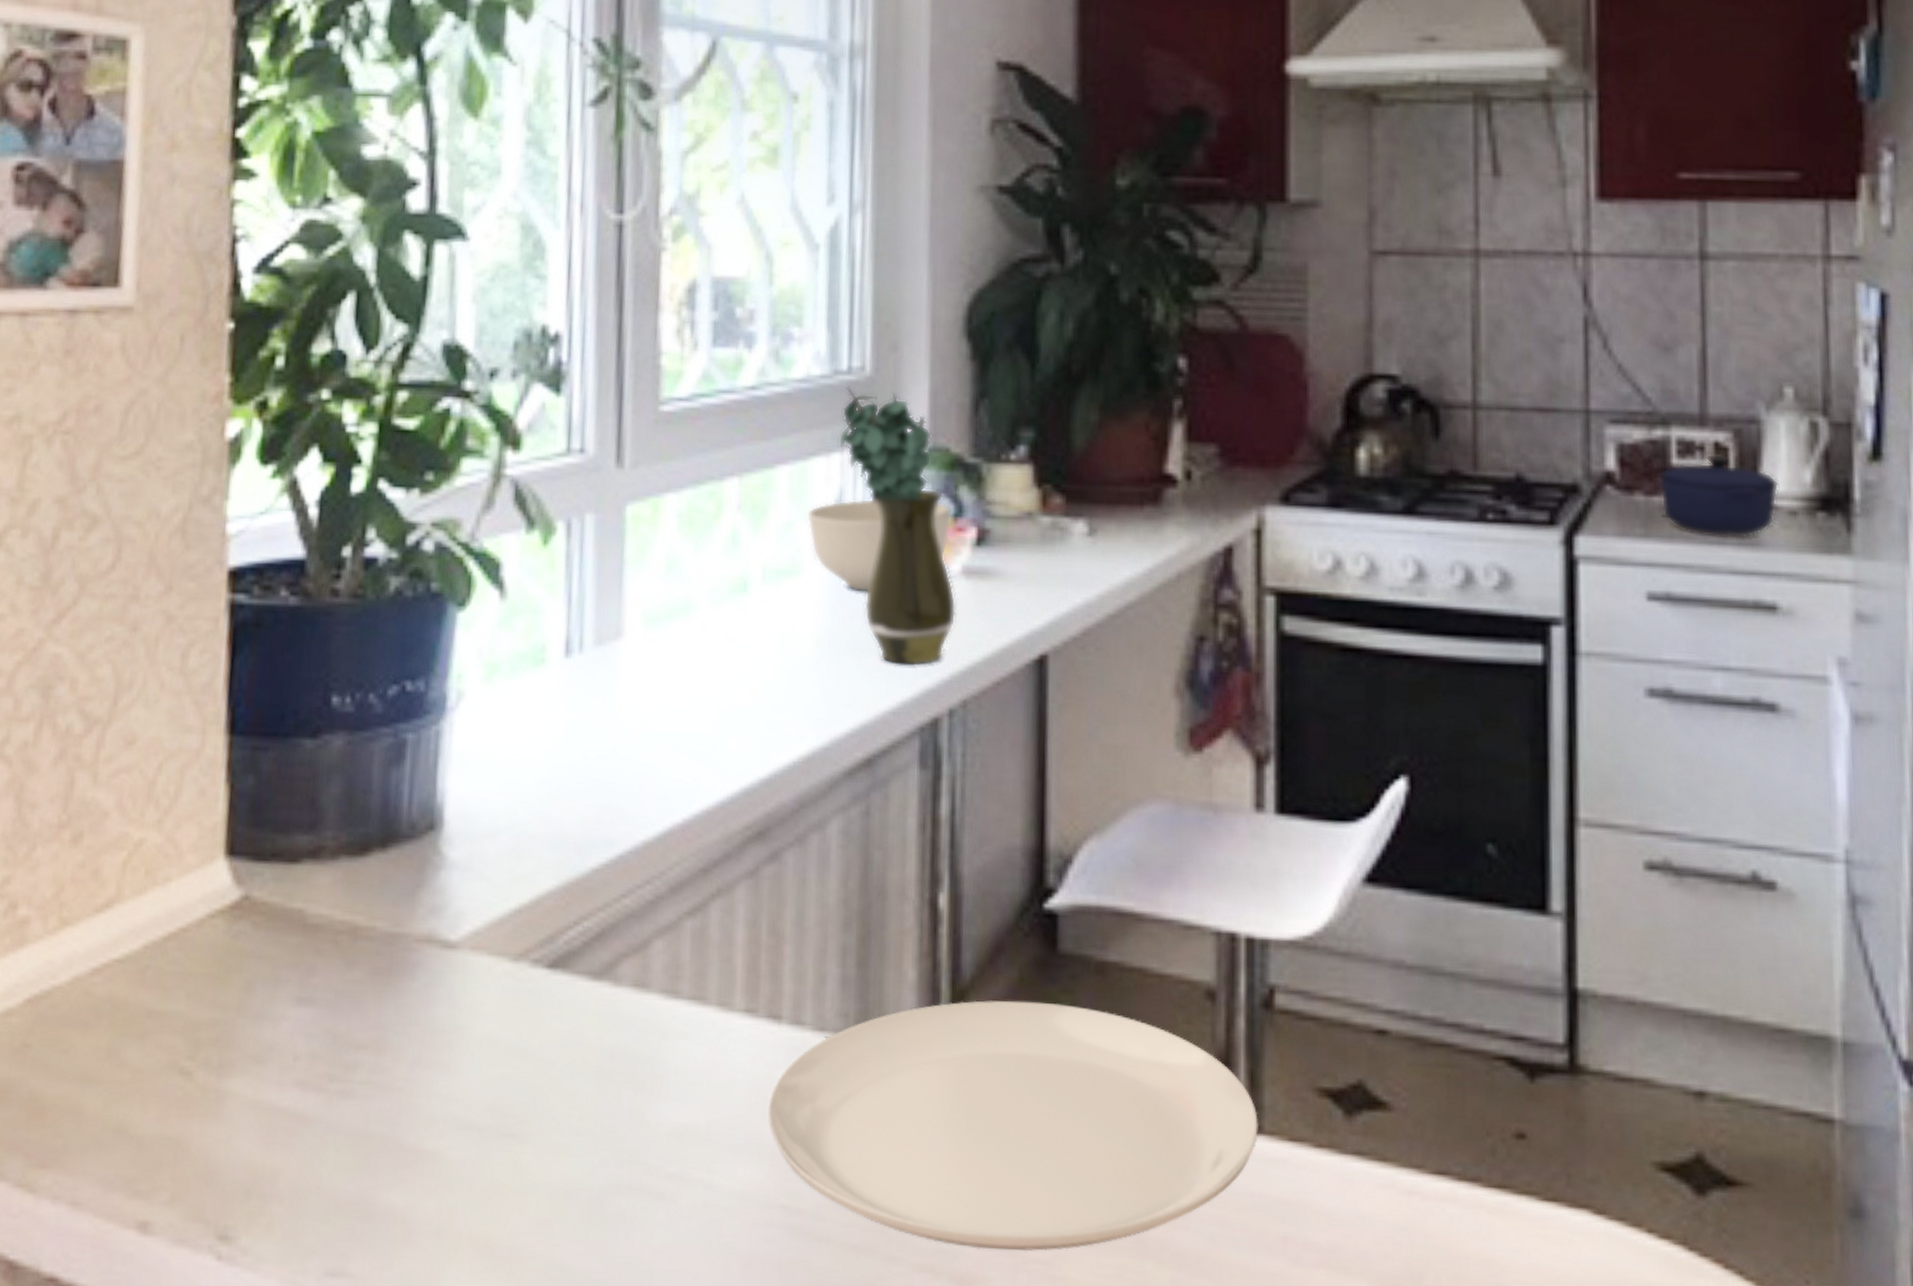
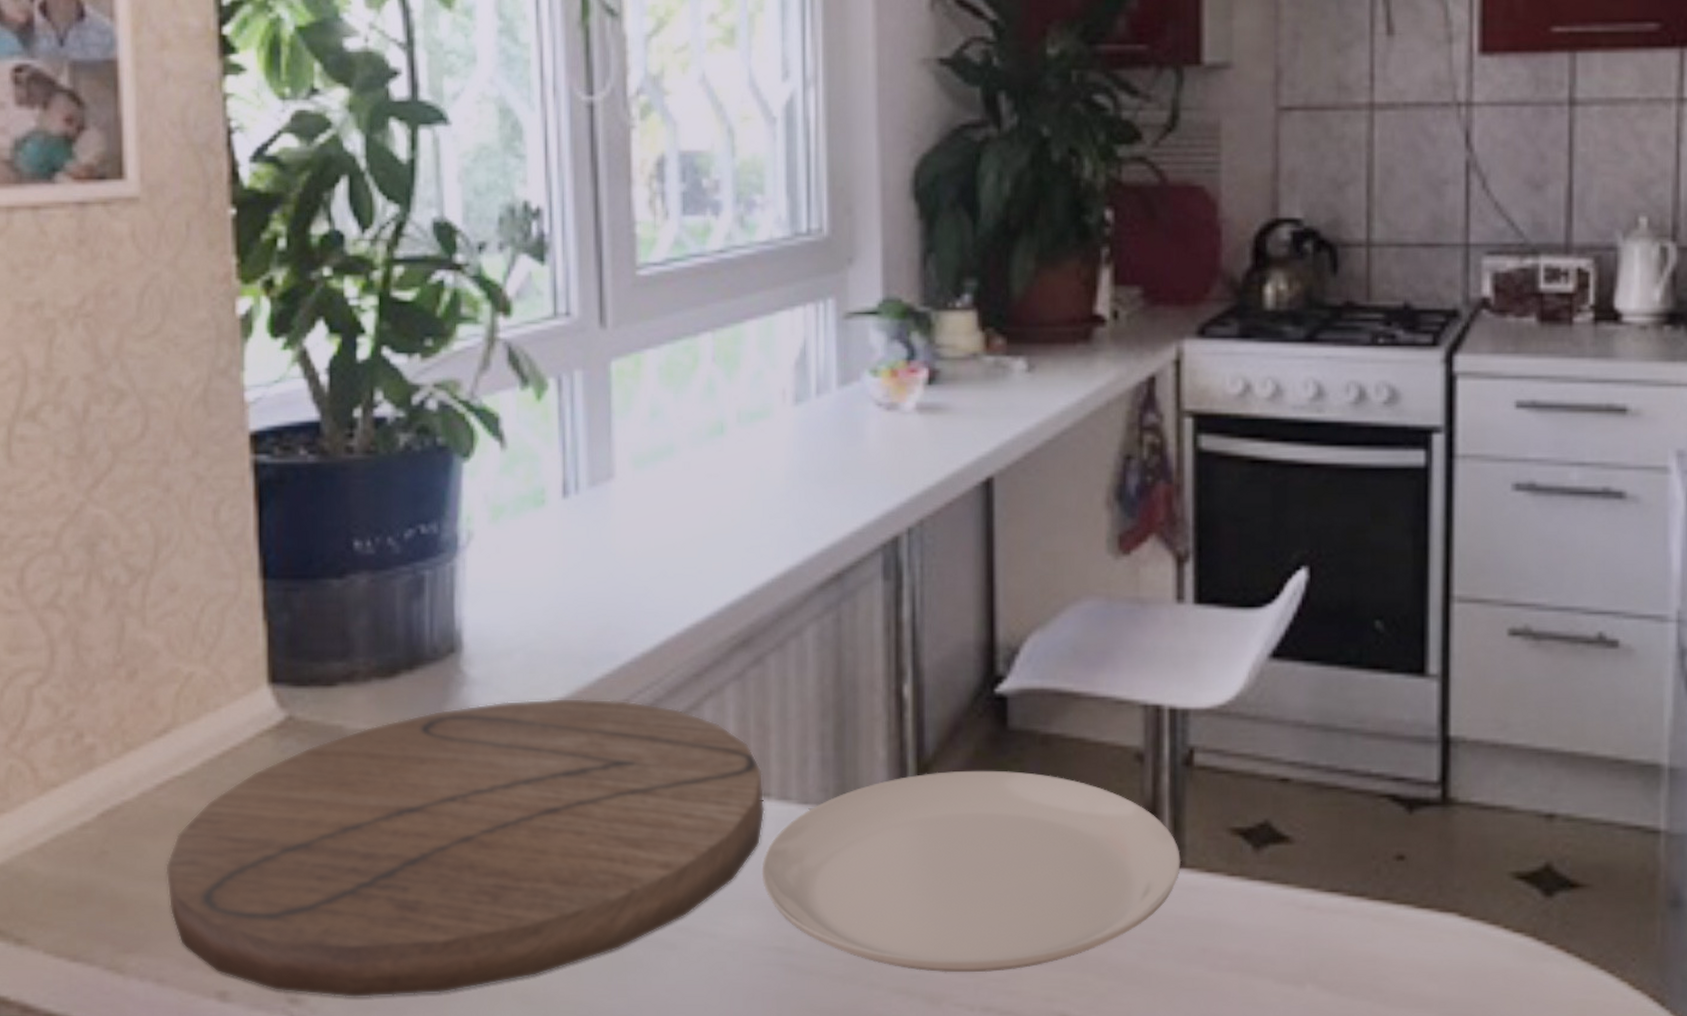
cutting board: none [92,889,775,1240] -> present [164,698,765,998]
bowl: present [807,498,952,592] -> none [775,346,905,429]
vase: present [838,386,957,666] -> none [800,247,912,492]
cooking pot: present [1659,453,1779,537] -> none [1528,278,1632,350]

